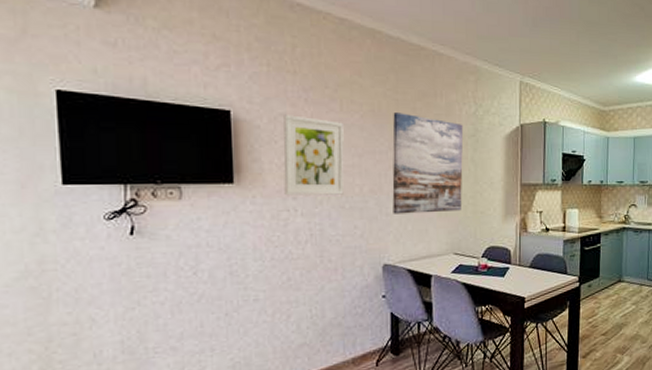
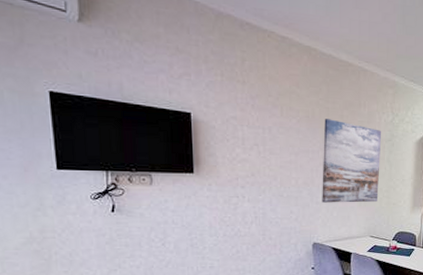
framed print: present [283,115,345,196] -> none [234,118,283,186]

